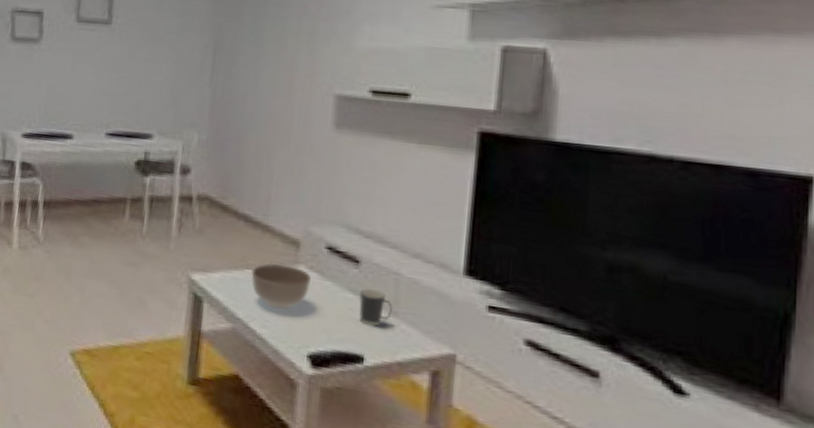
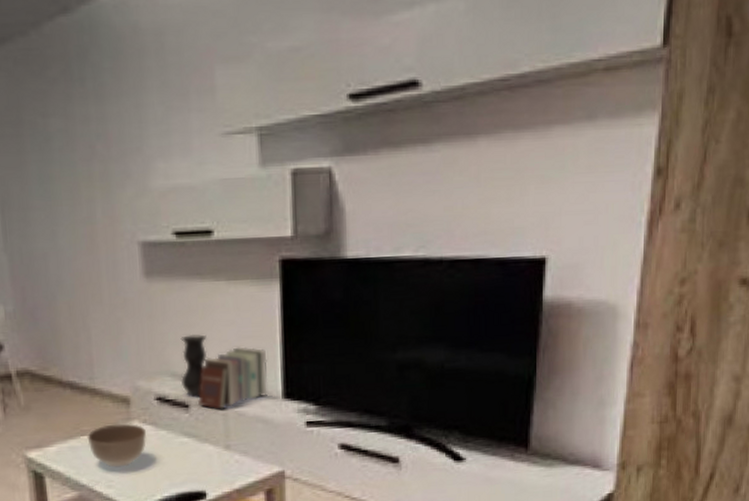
vase: none [354,190,389,255] -> present [180,334,208,398]
mug: present [359,288,393,326] -> none [194,428,225,463]
books: none [368,211,452,273] -> present [197,346,267,409]

